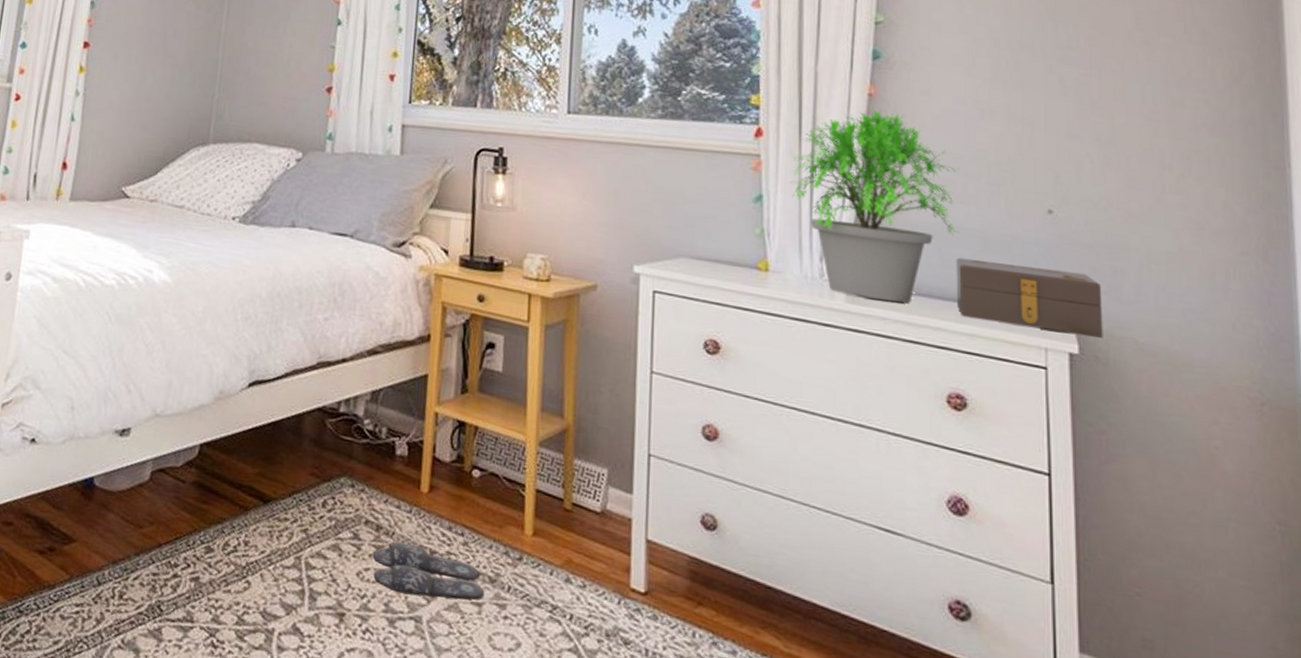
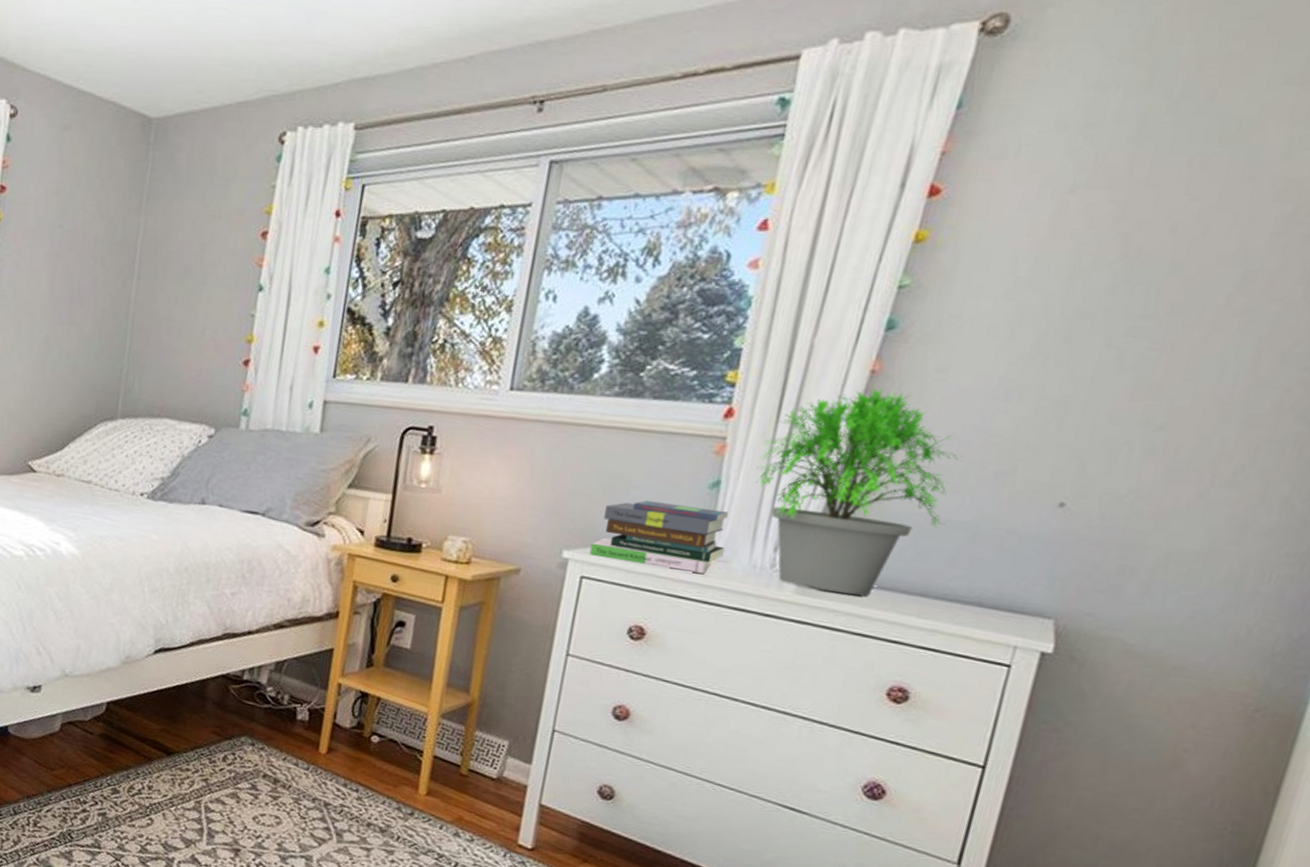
slippers: present [372,541,485,600] -> none [268,793,375,846]
books: none [657,215,777,286] -> present [589,500,729,575]
jewelry box: present [956,257,1103,338] -> none [922,551,1100,638]

